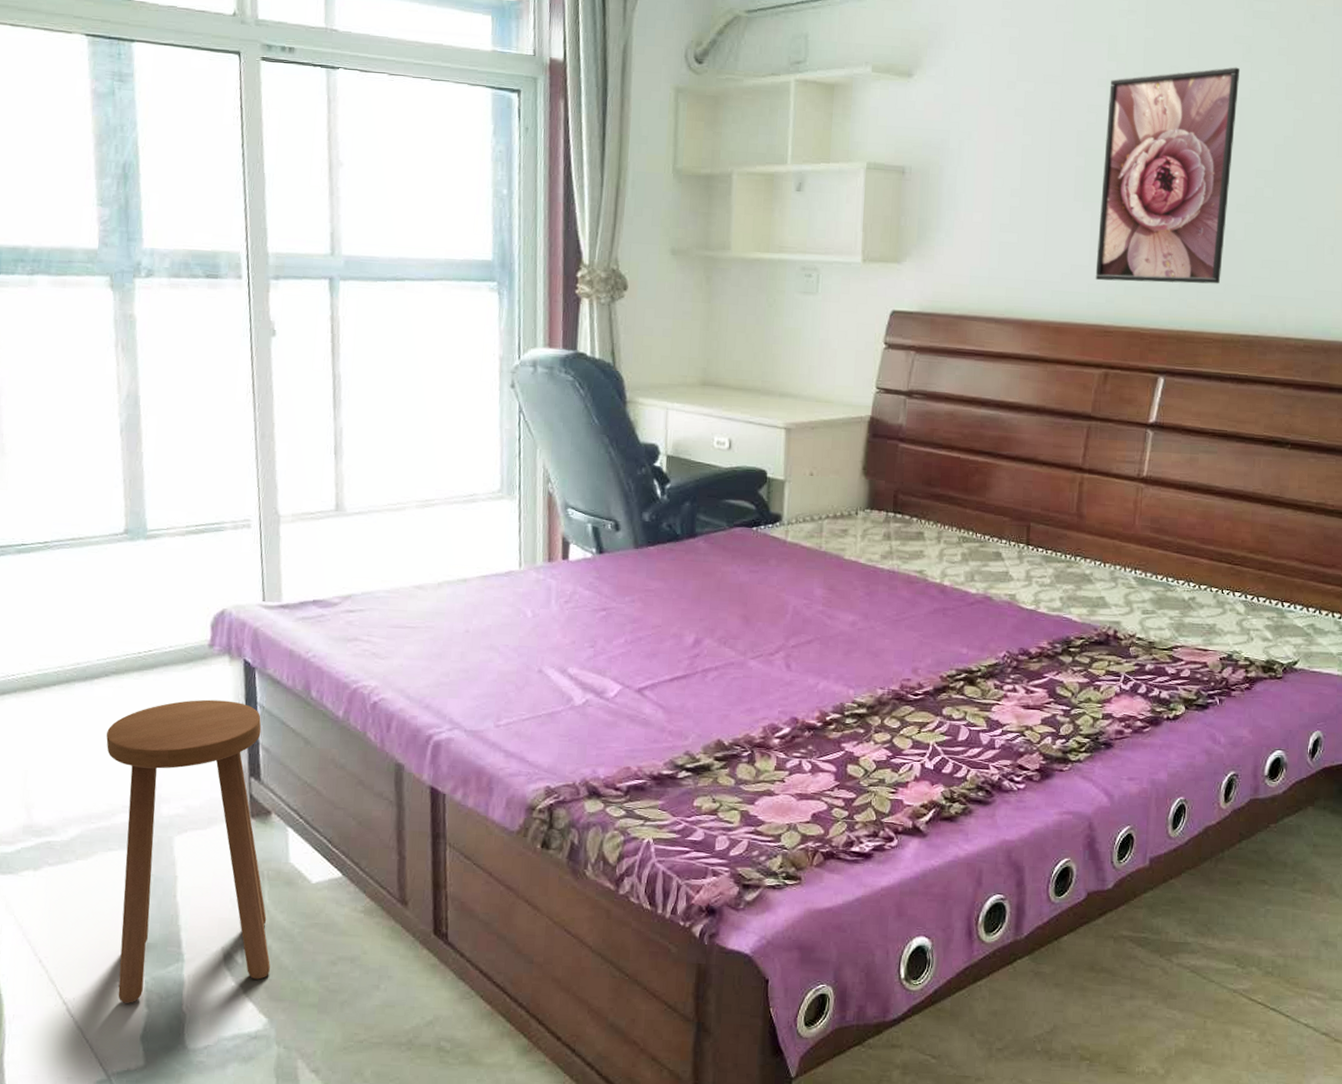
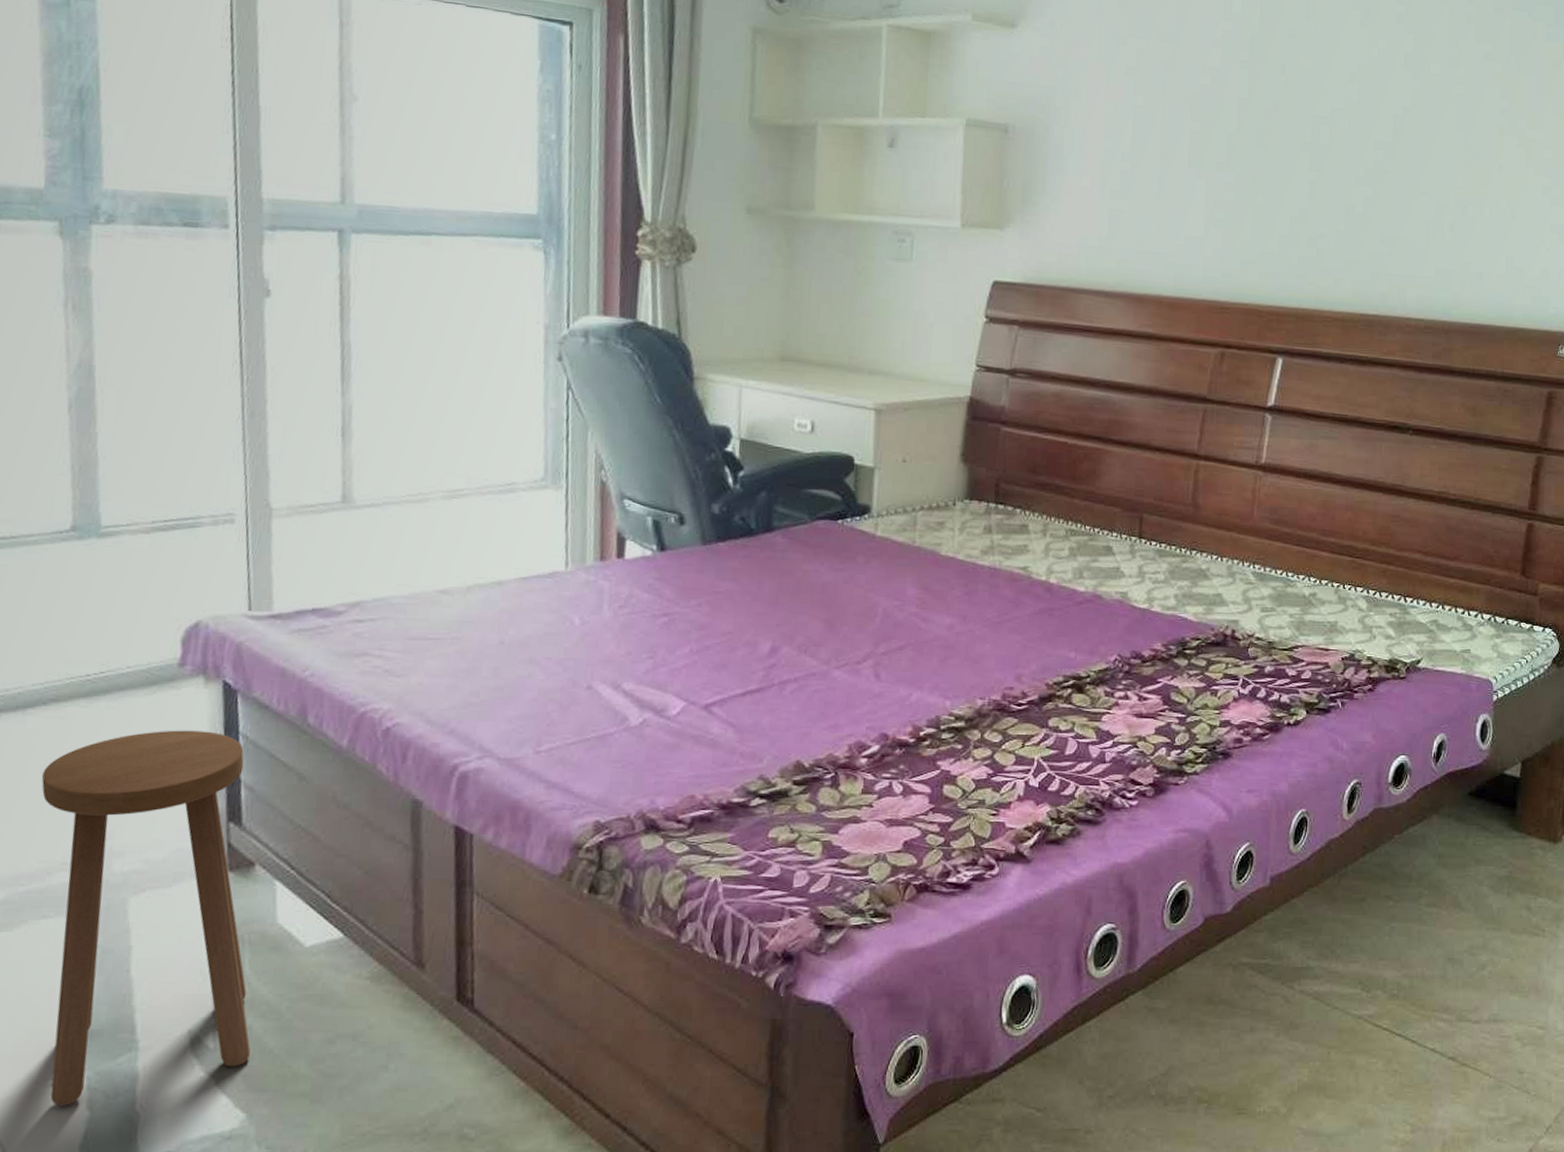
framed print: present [1095,67,1241,284] -> none [1211,32,1359,260]

